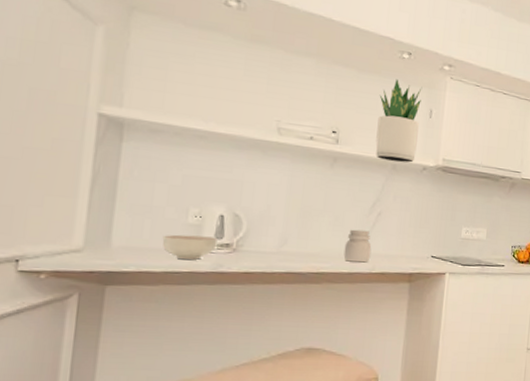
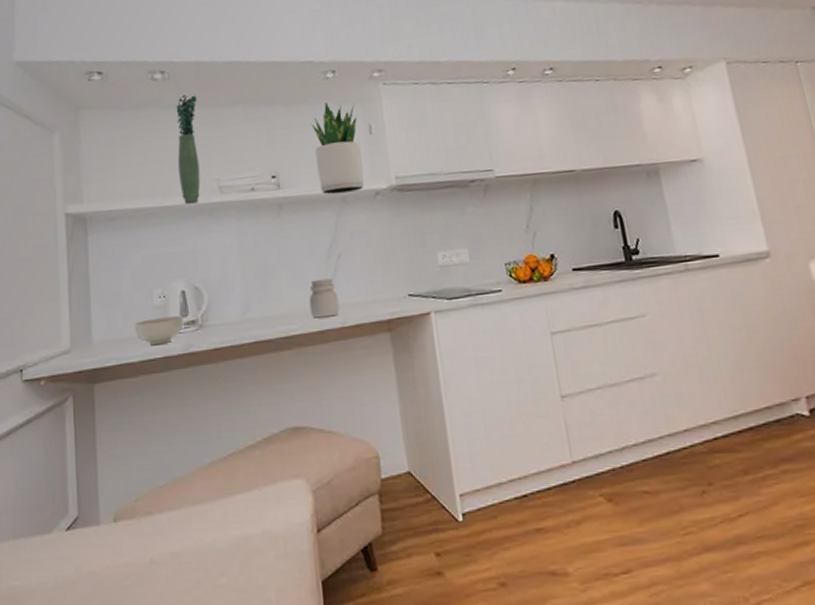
vase: none [237,30,272,138] -> present [176,93,201,205]

